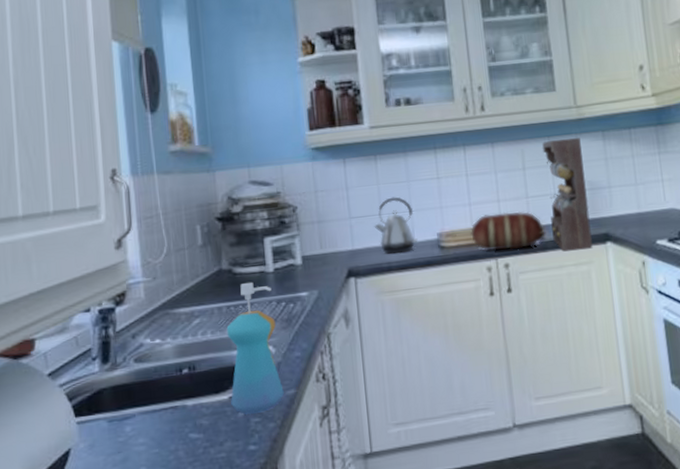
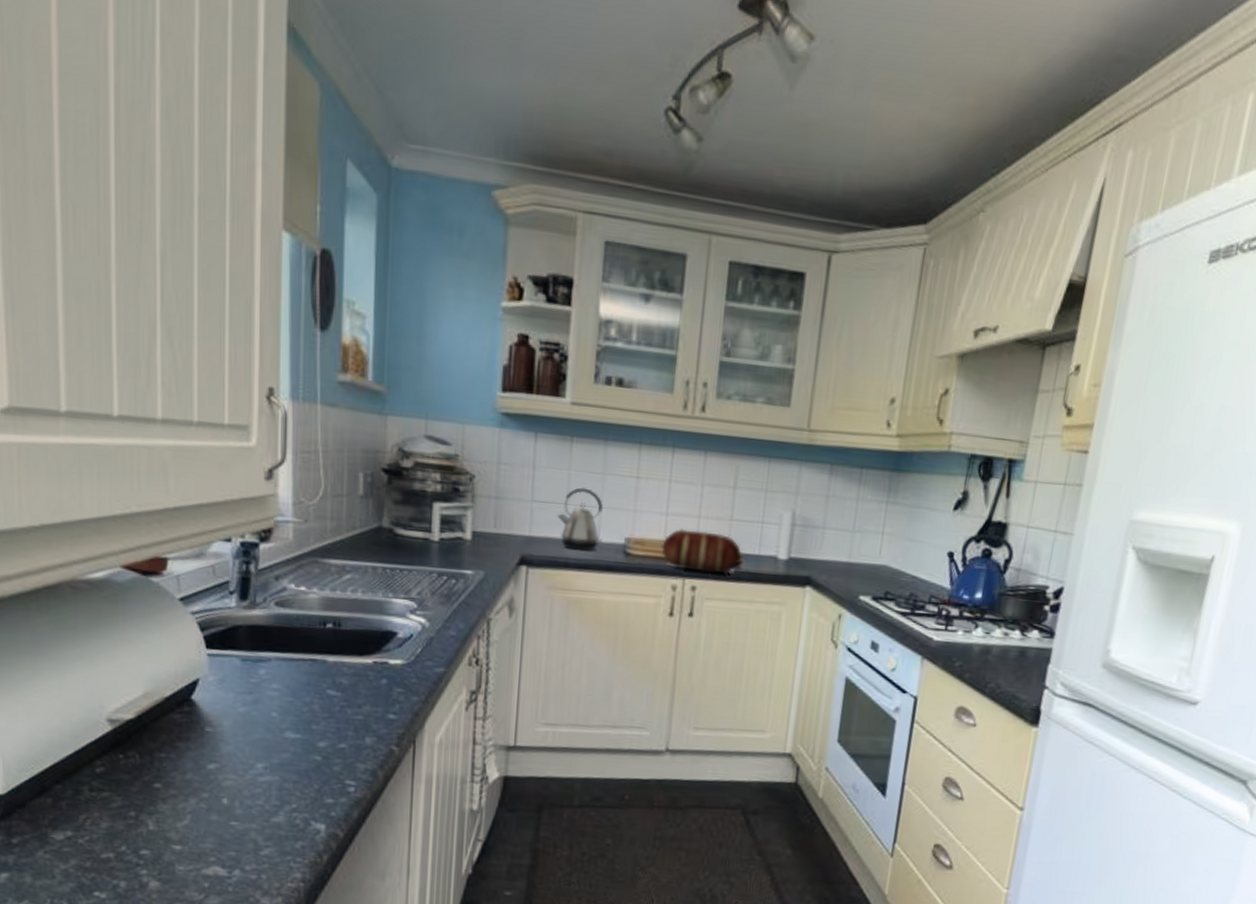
soap dispenser: present [226,282,284,415] -> none [375,546,435,684]
spice rack: present [542,137,593,252] -> none [749,461,805,589]

